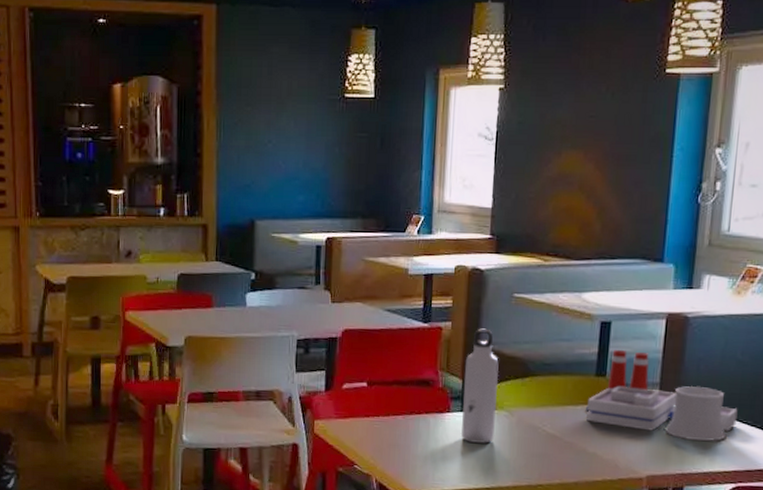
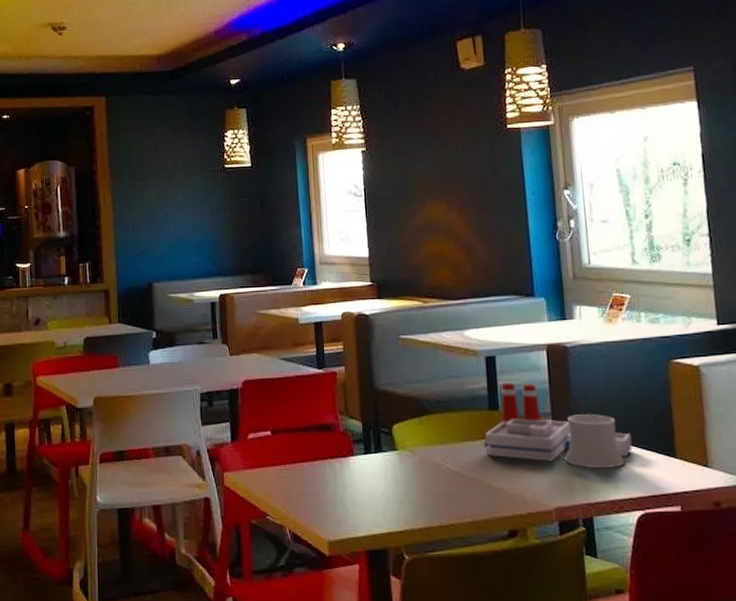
water bottle: present [460,328,499,443] -> none [363,370,400,485]

